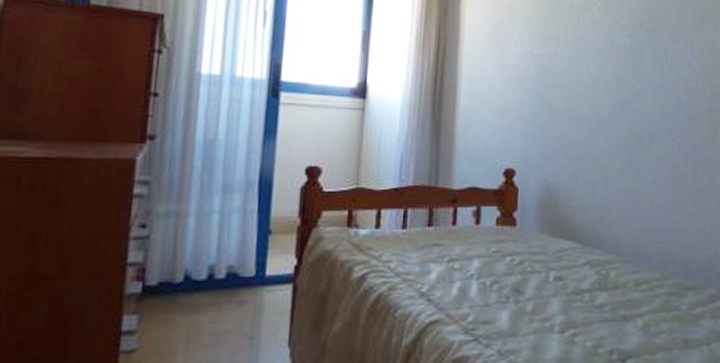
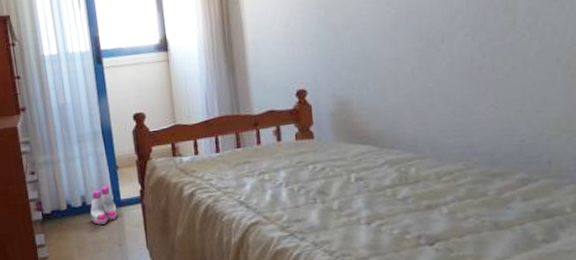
boots: none [215,253,258,308] -> present [89,184,118,225]

